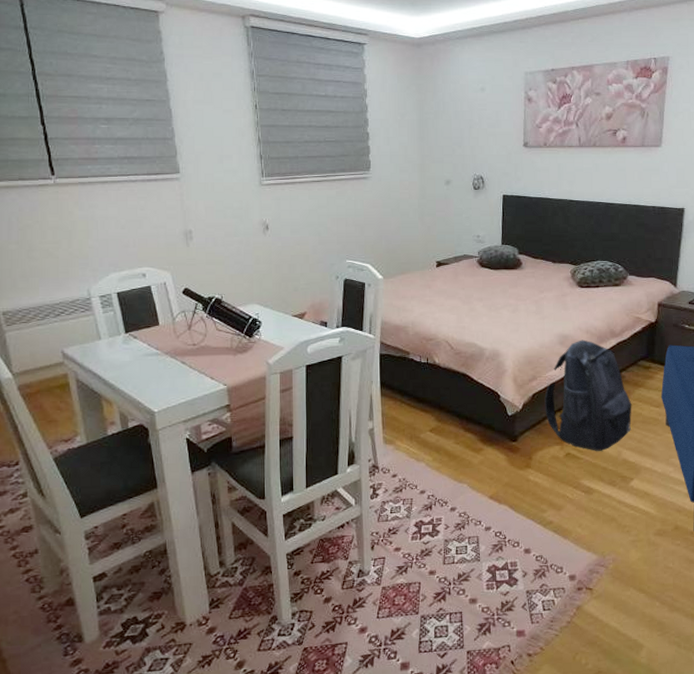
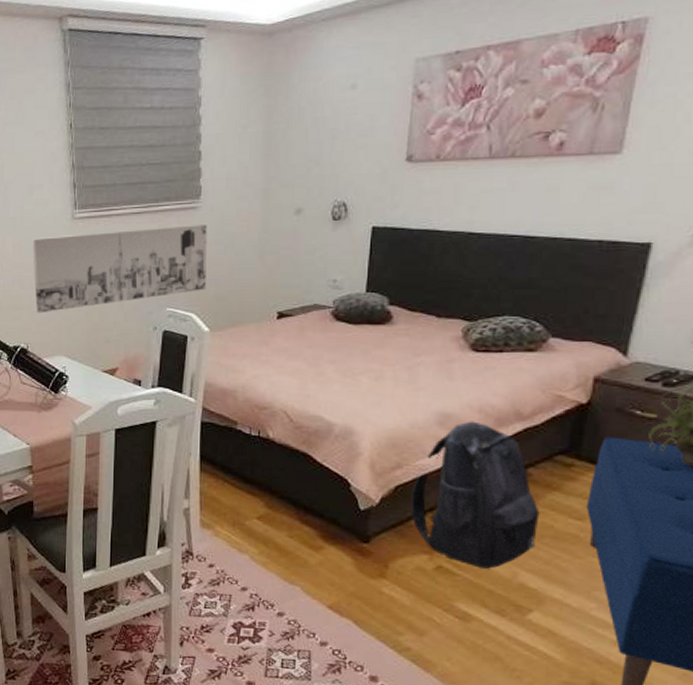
wall art: none [223,192,378,267] -> present [31,225,208,313]

